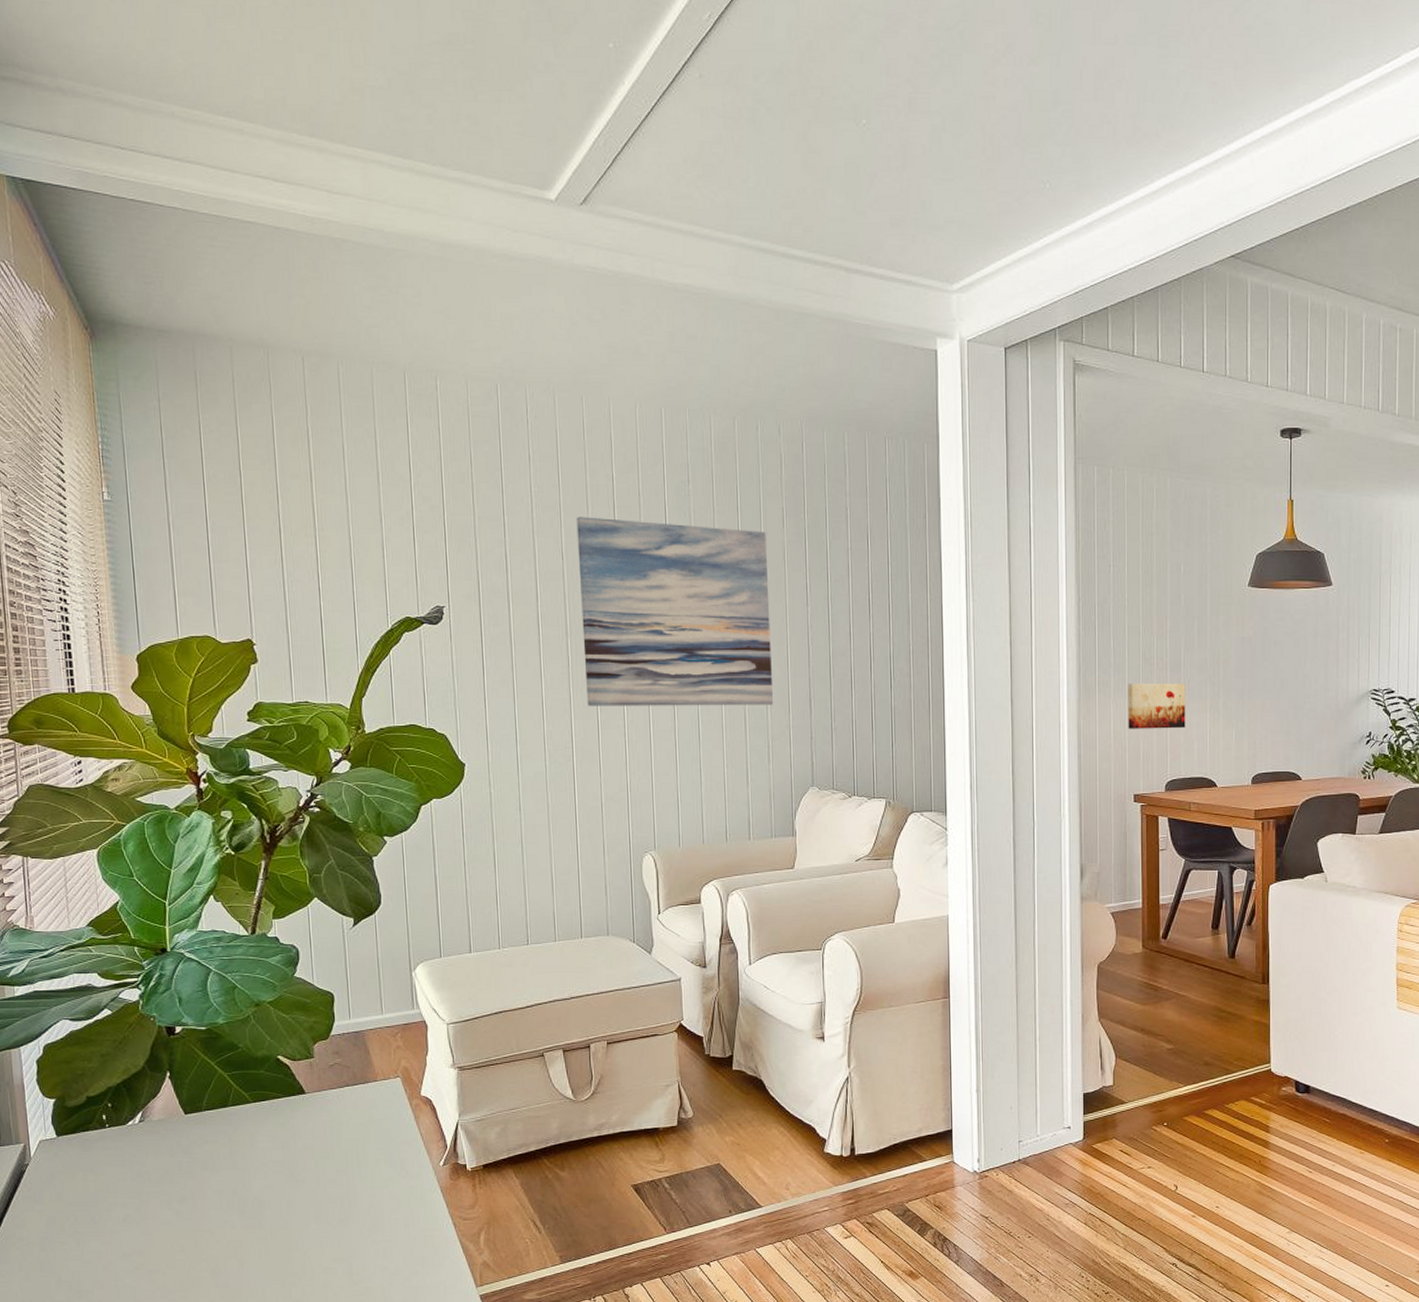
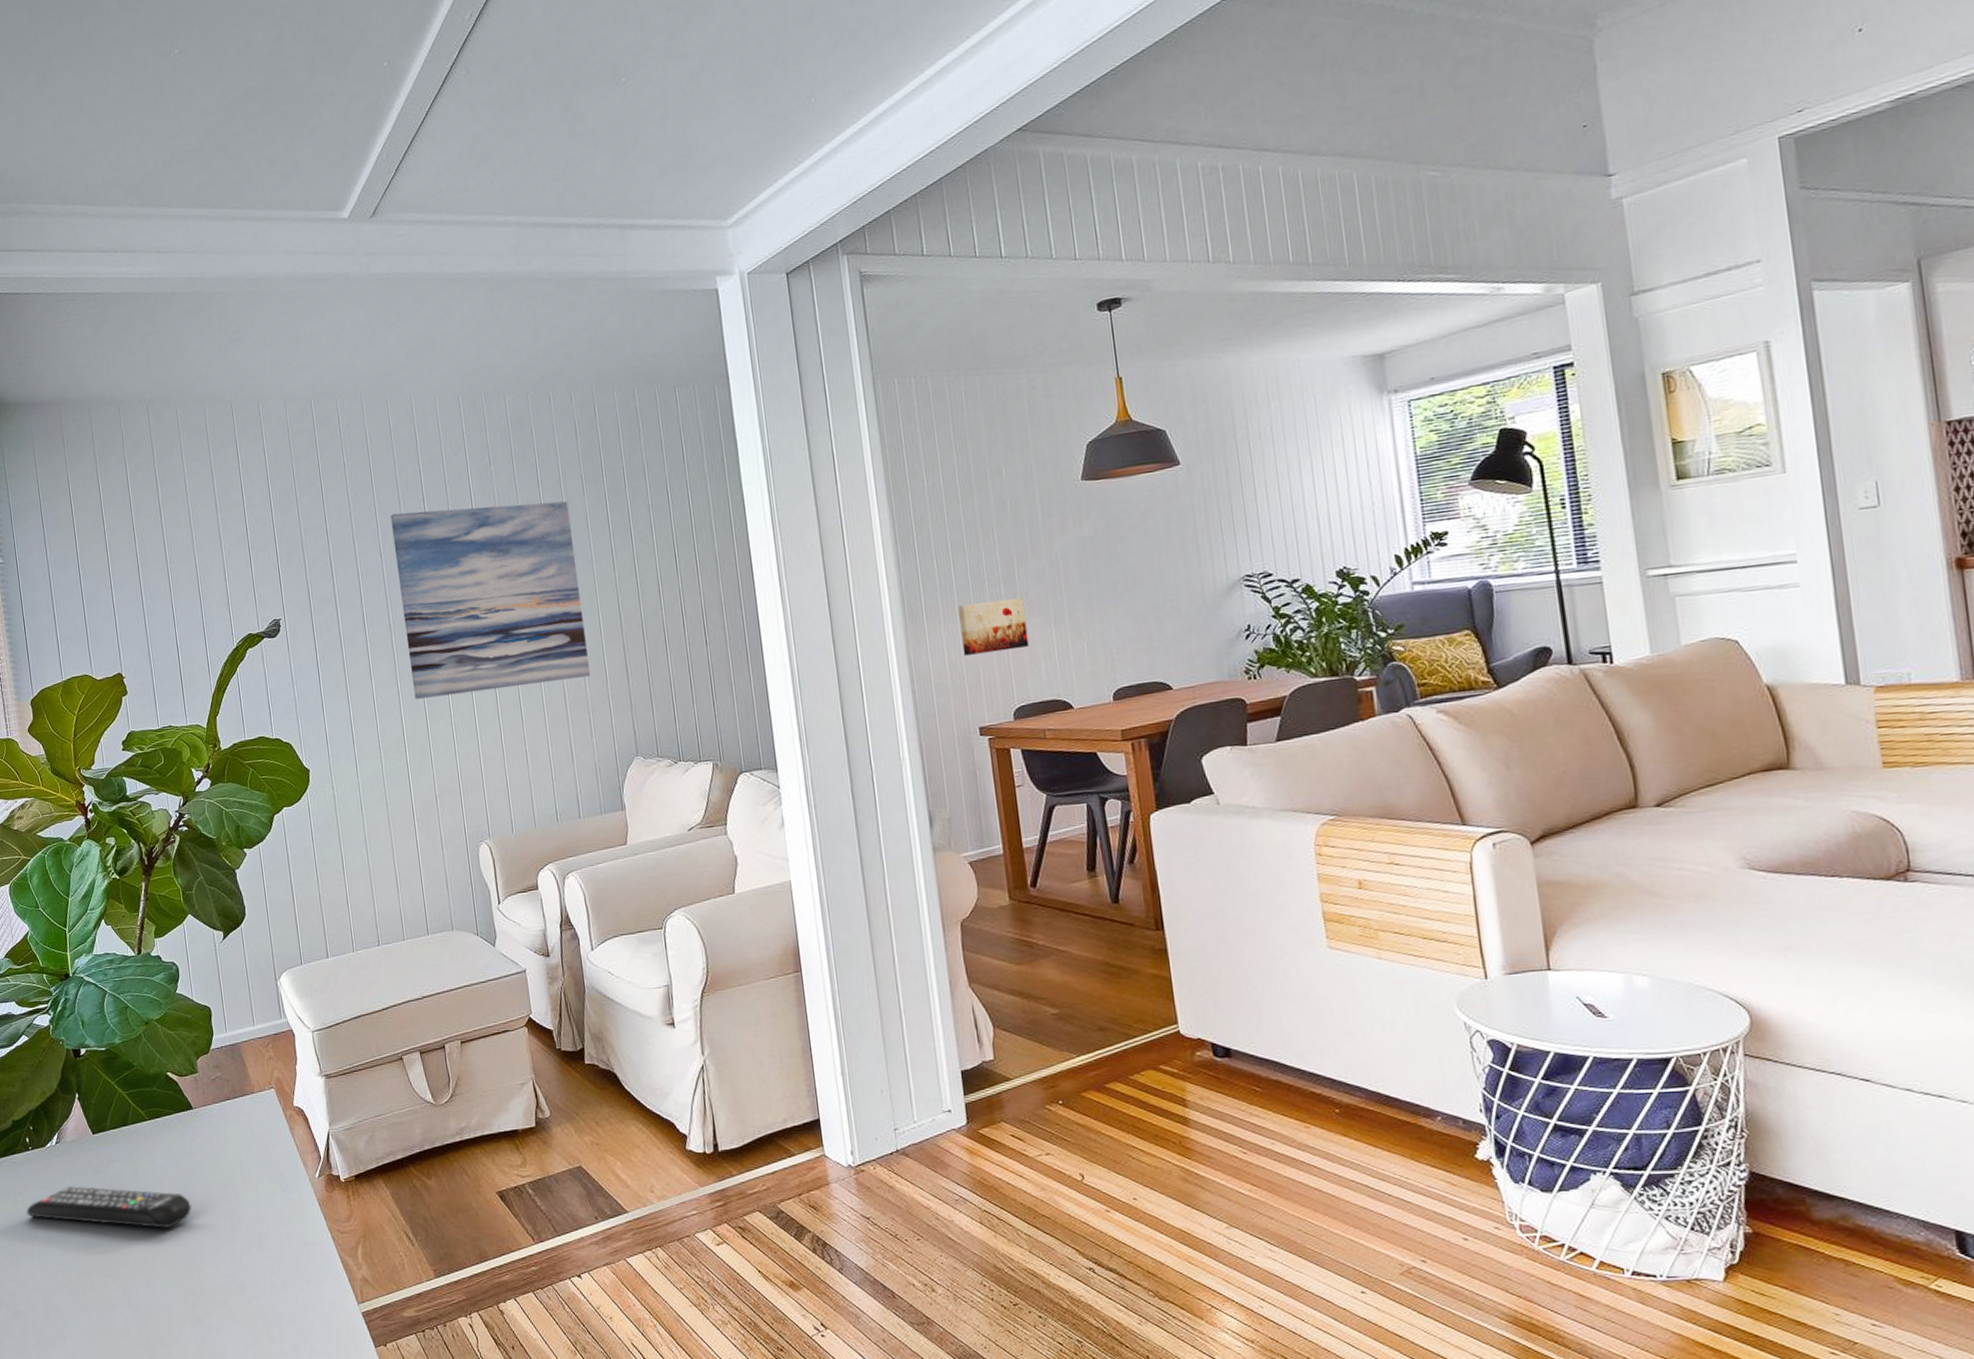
remote control: none [98,1165,298,1211] -> present [26,1185,192,1228]

